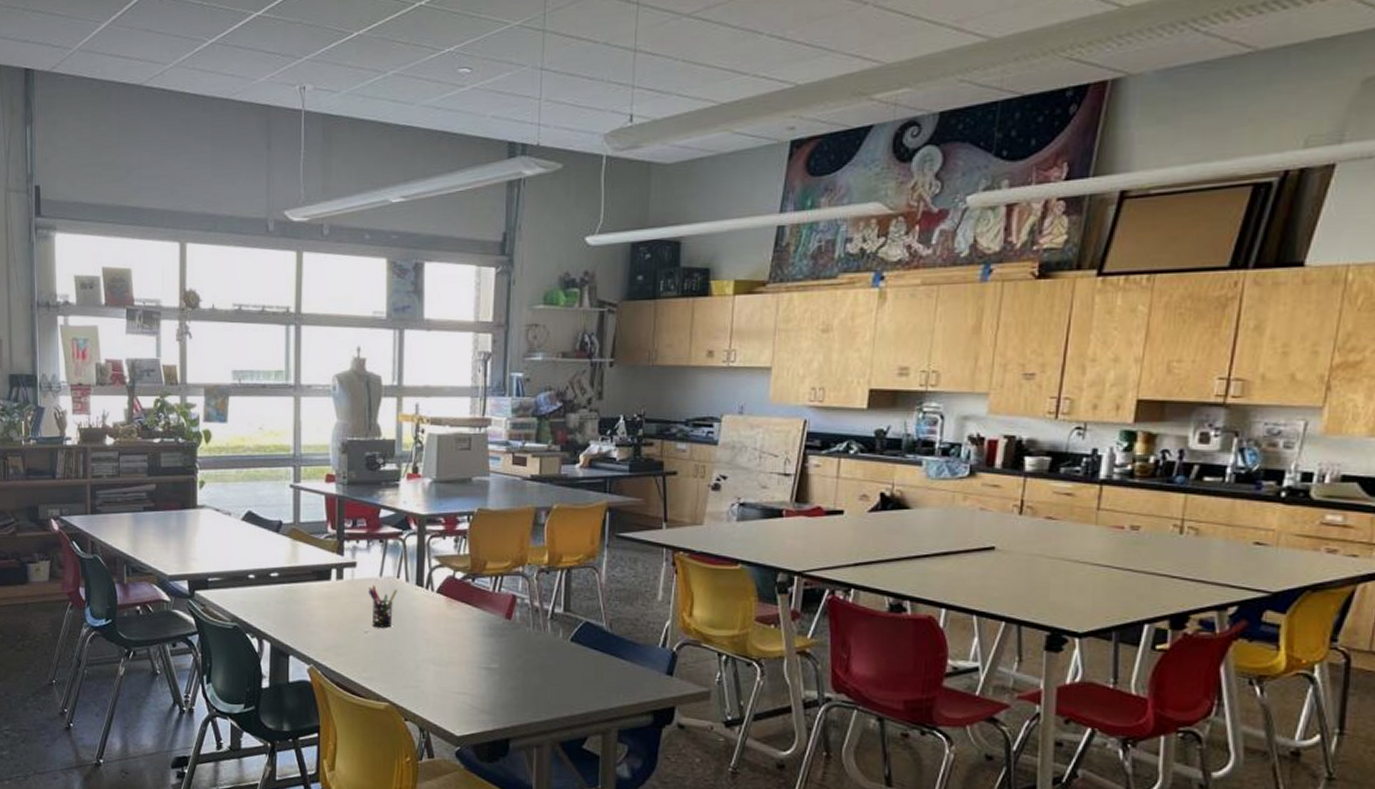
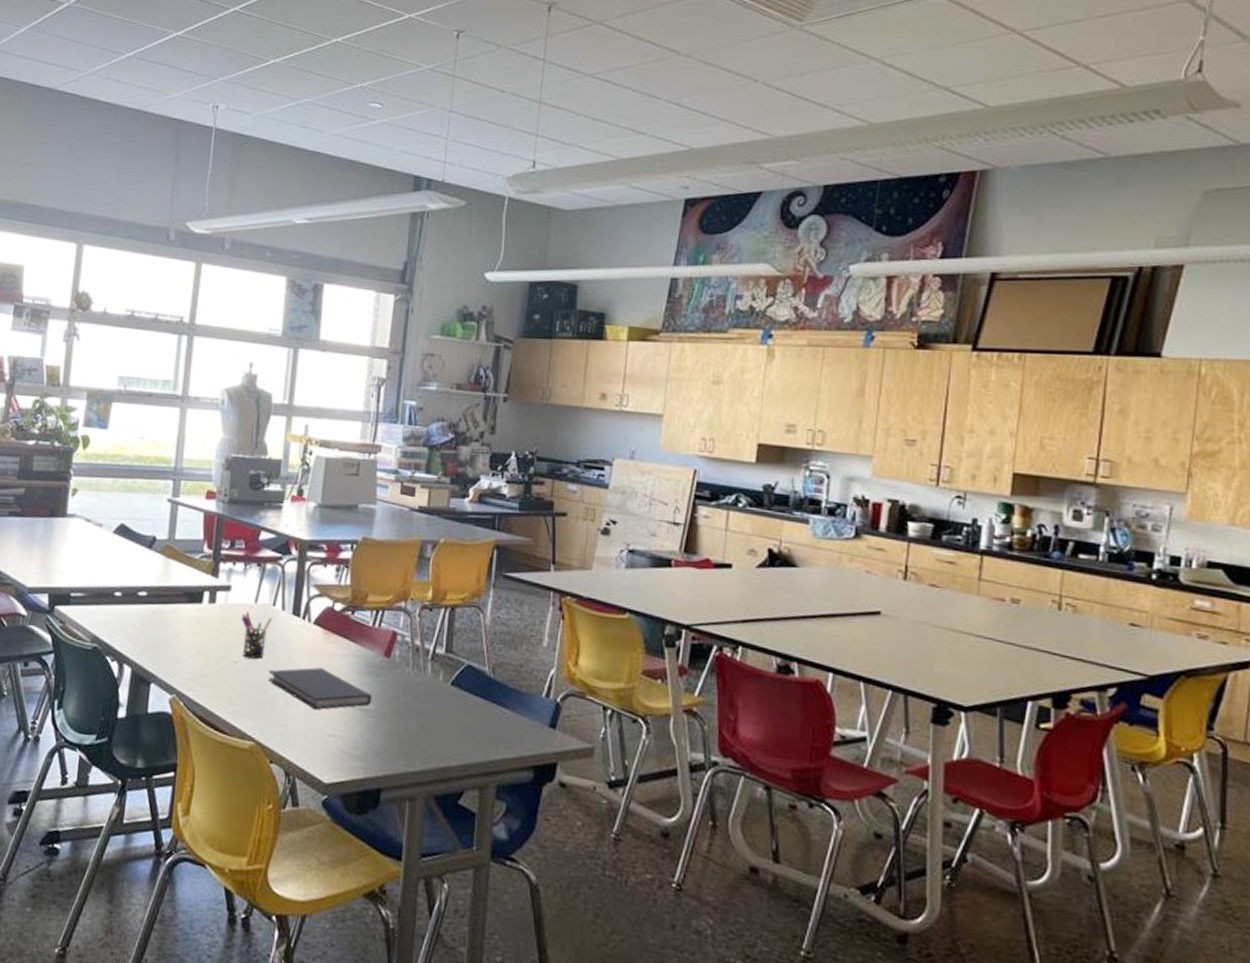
diary: none [397,632,497,671] -> present [267,667,372,710]

